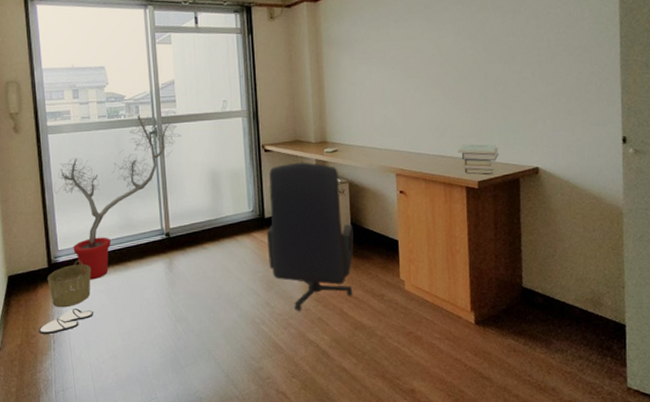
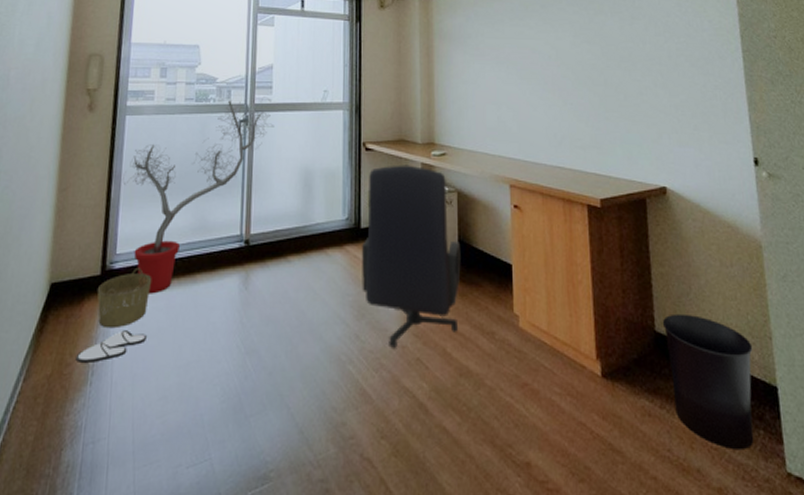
books: present [457,144,499,175] -> none [577,155,623,192]
waste bin: none [529,272,607,372] -> present [662,313,754,449]

